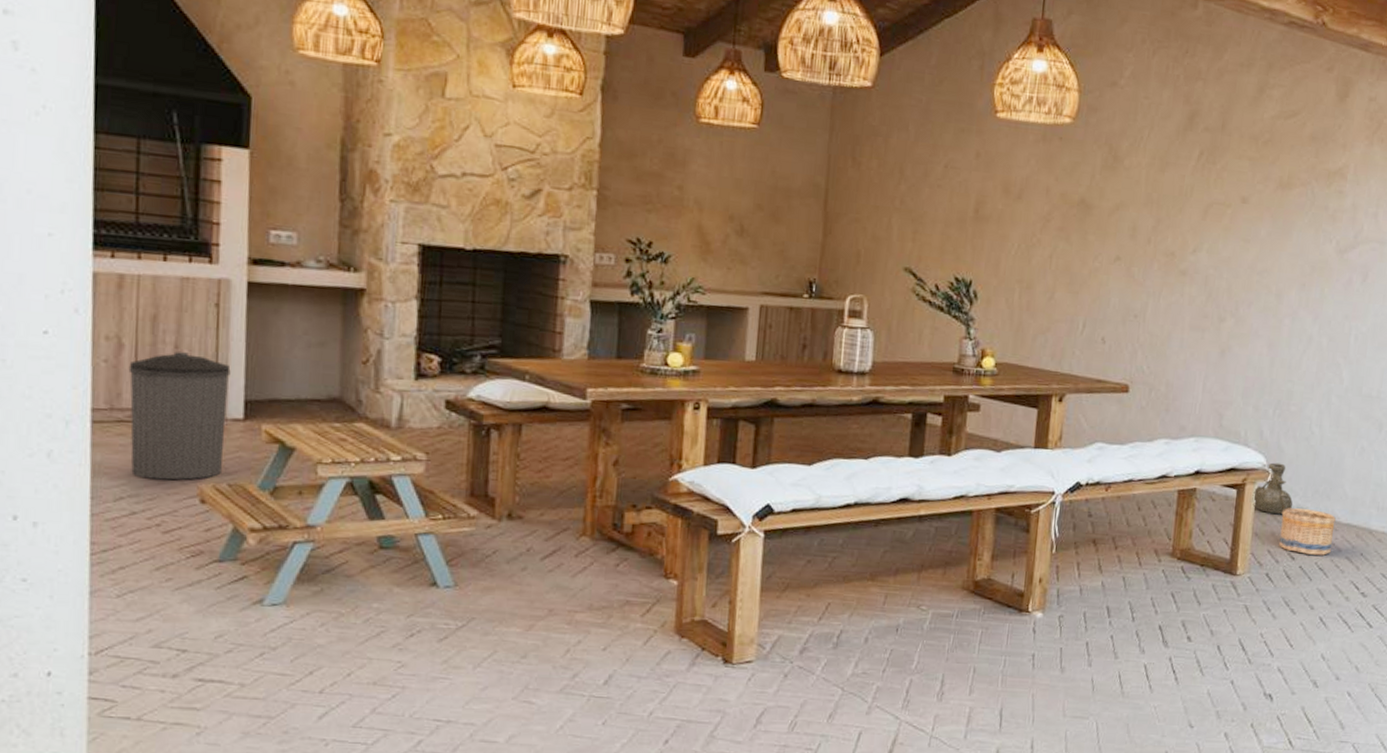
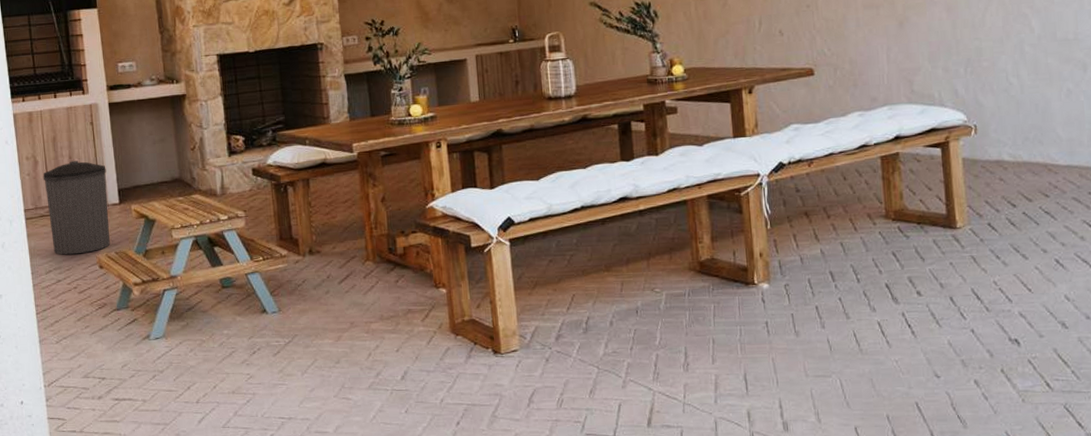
vase: present [1252,462,1293,514] -> none [958,117,1003,166]
basket: present [1279,508,1336,556] -> none [993,156,1055,200]

